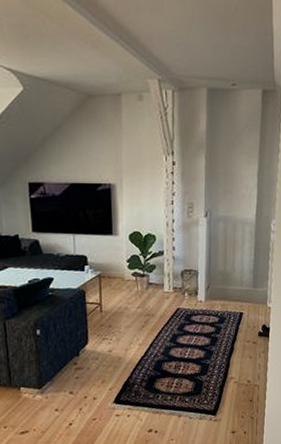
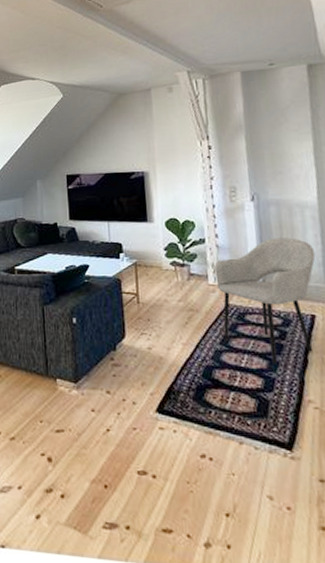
armchair: none [170,250,249,353] -> present [214,237,316,364]

